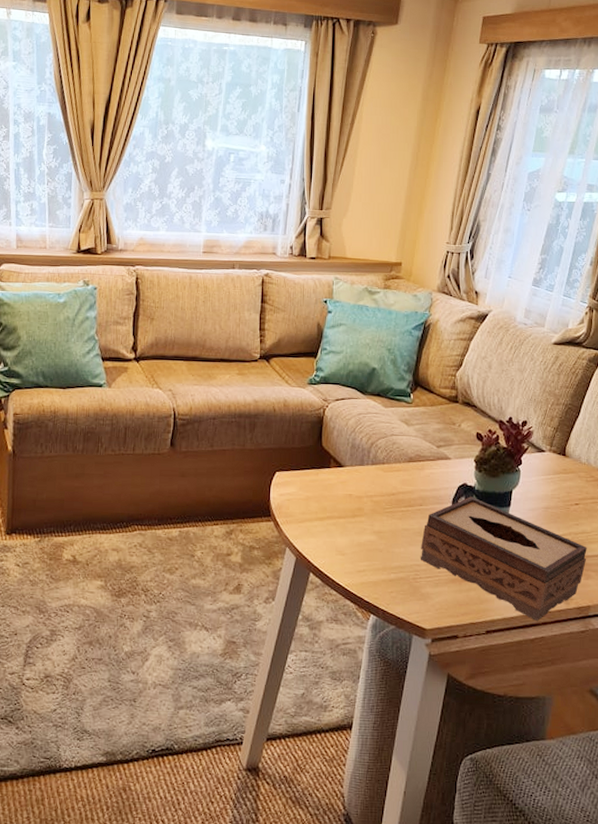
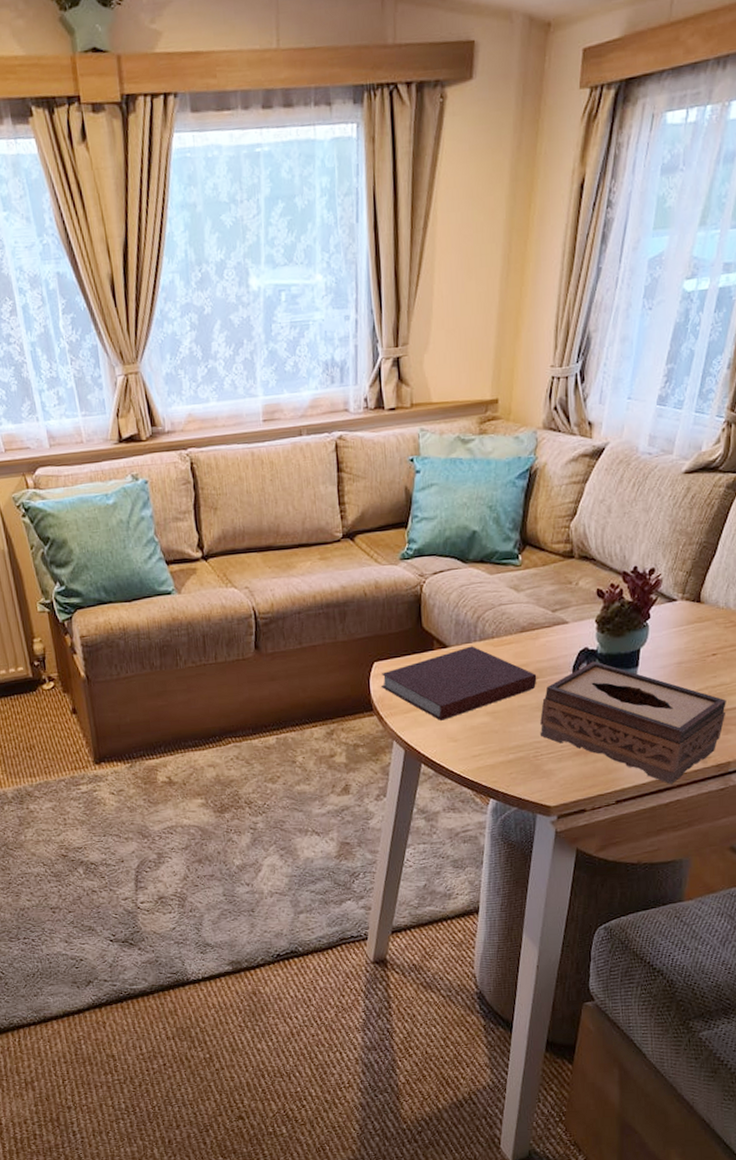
notebook: none [280,468,420,534] -> present [381,646,537,721]

